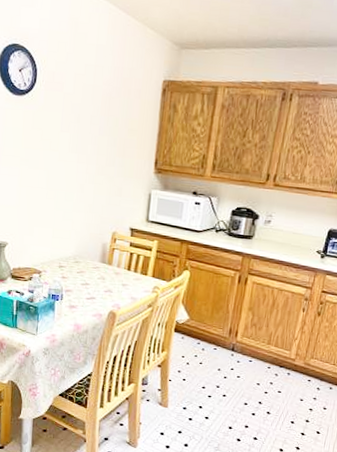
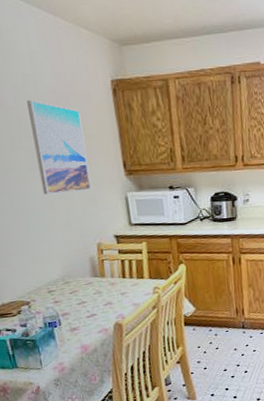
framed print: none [77,88,128,181] -> present [27,99,92,195]

